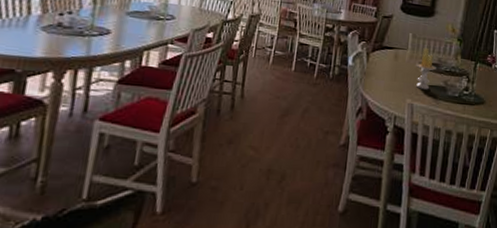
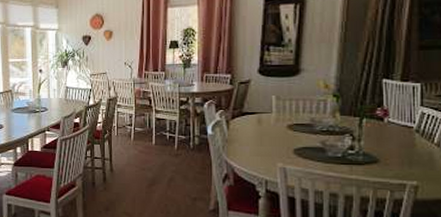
candle: present [416,47,436,90] -> none [284,108,310,152]

